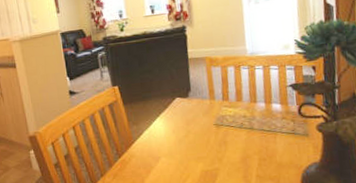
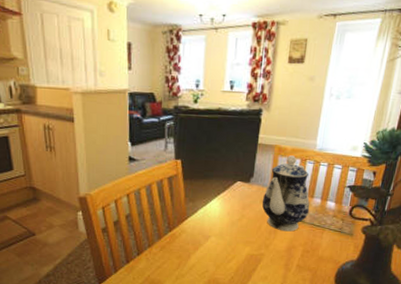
teapot: none [204,64,256,142] -> present [262,155,310,232]

